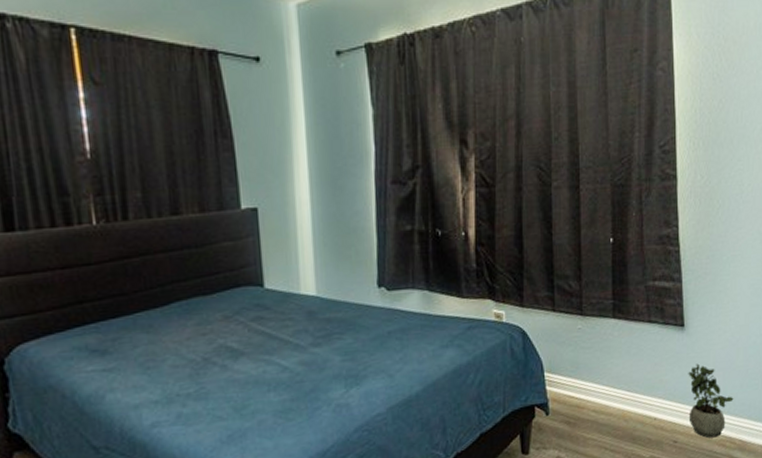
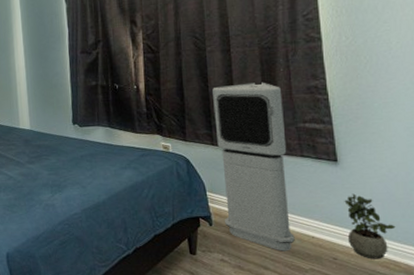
air purifier: none [557,229,637,439] -> present [212,82,295,251]

